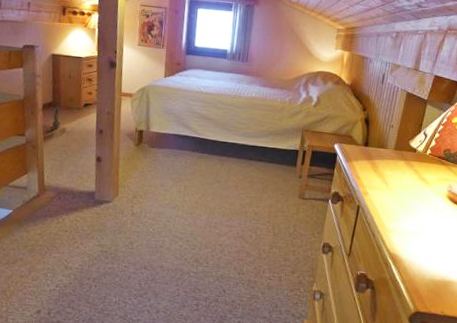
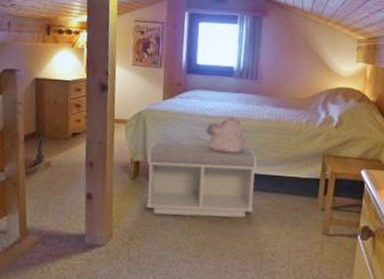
bench: none [148,114,245,182] -> present [146,142,257,218]
plush toy: none [201,93,236,126] -> present [206,116,246,153]

